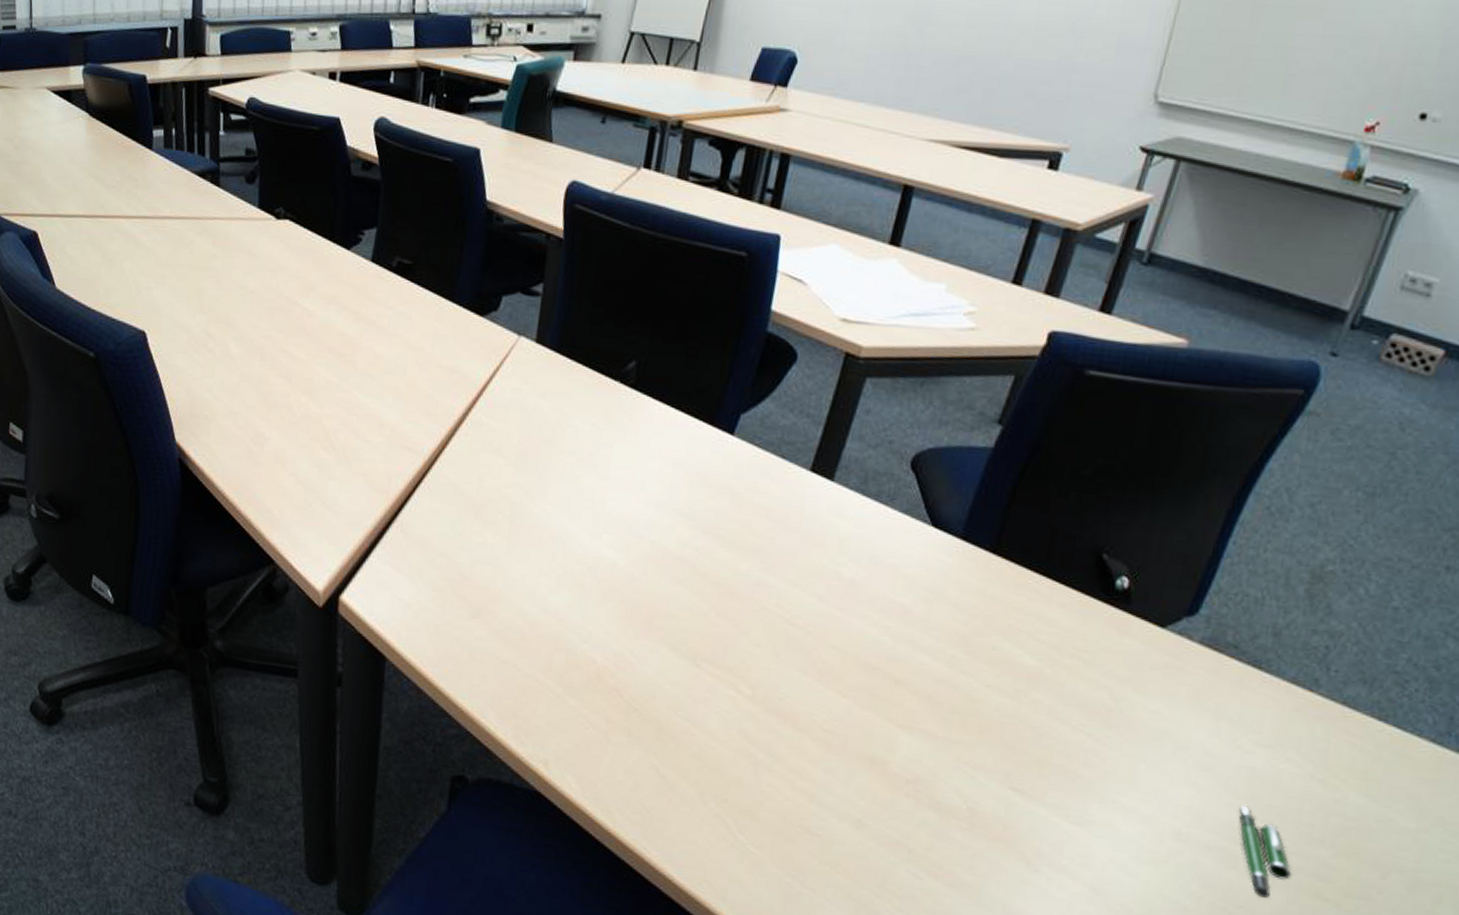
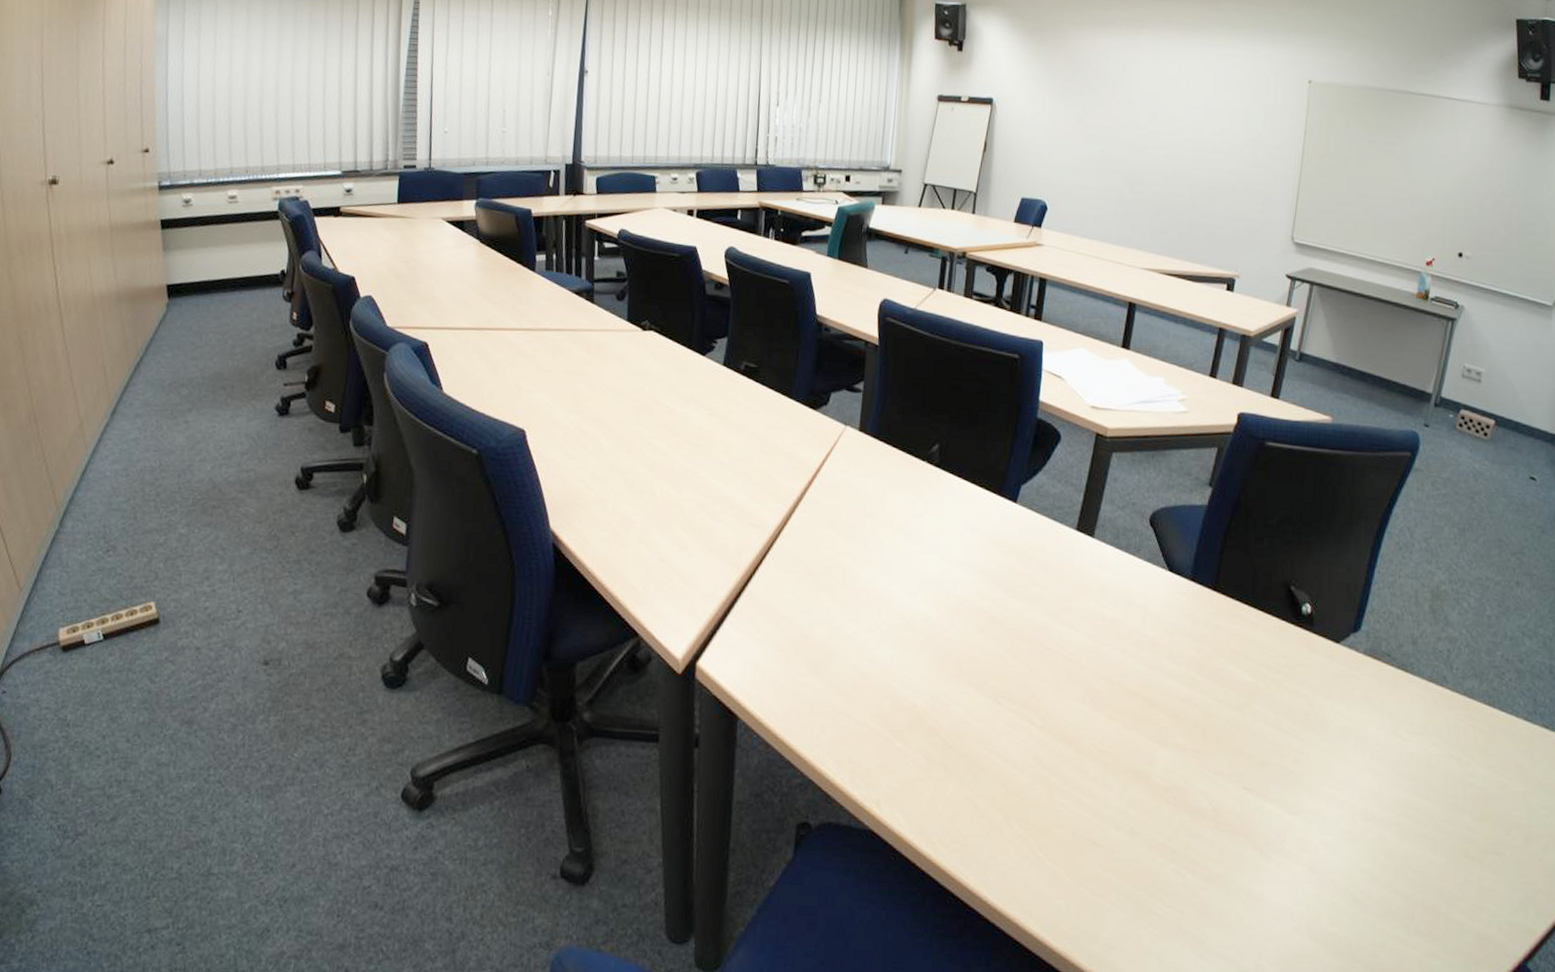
pen: present [1239,804,1292,899] -> none [1405,784,1447,862]

